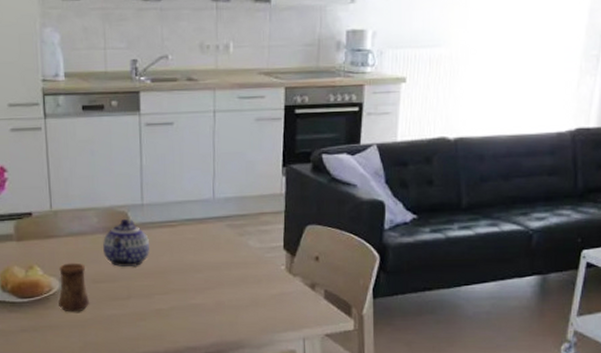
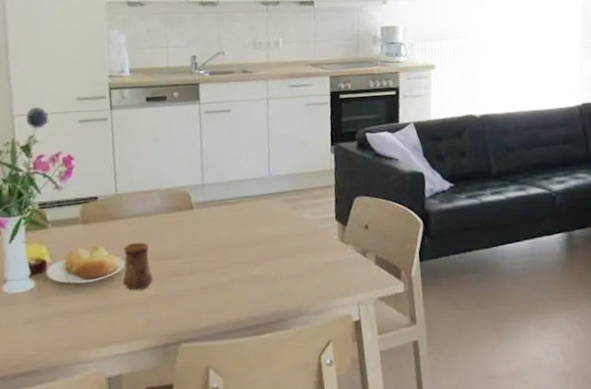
teapot: present [103,218,149,267] -> none [166,198,210,244]

